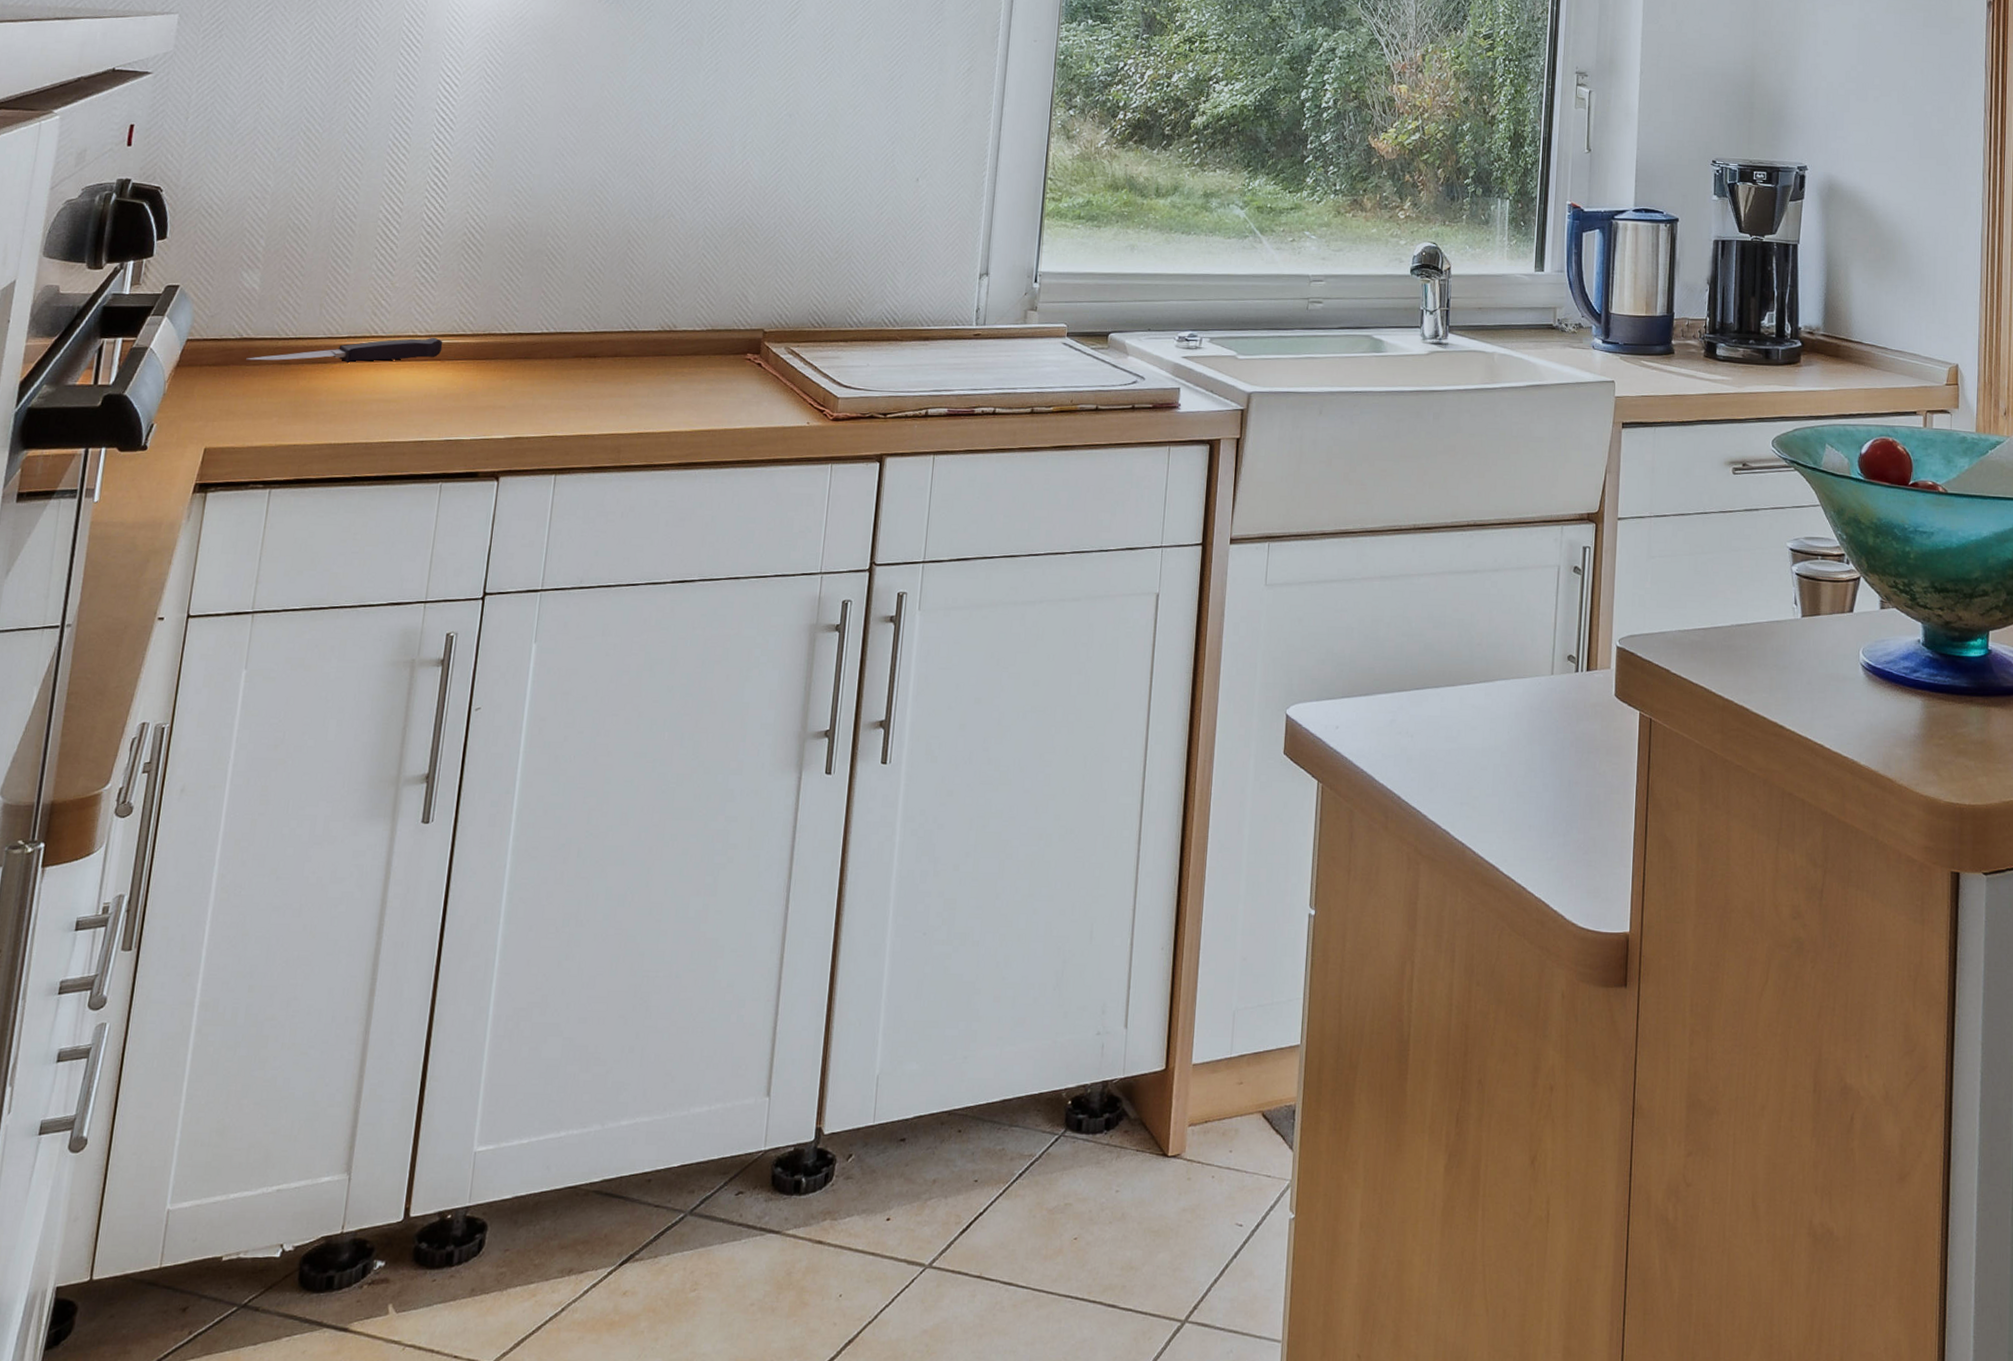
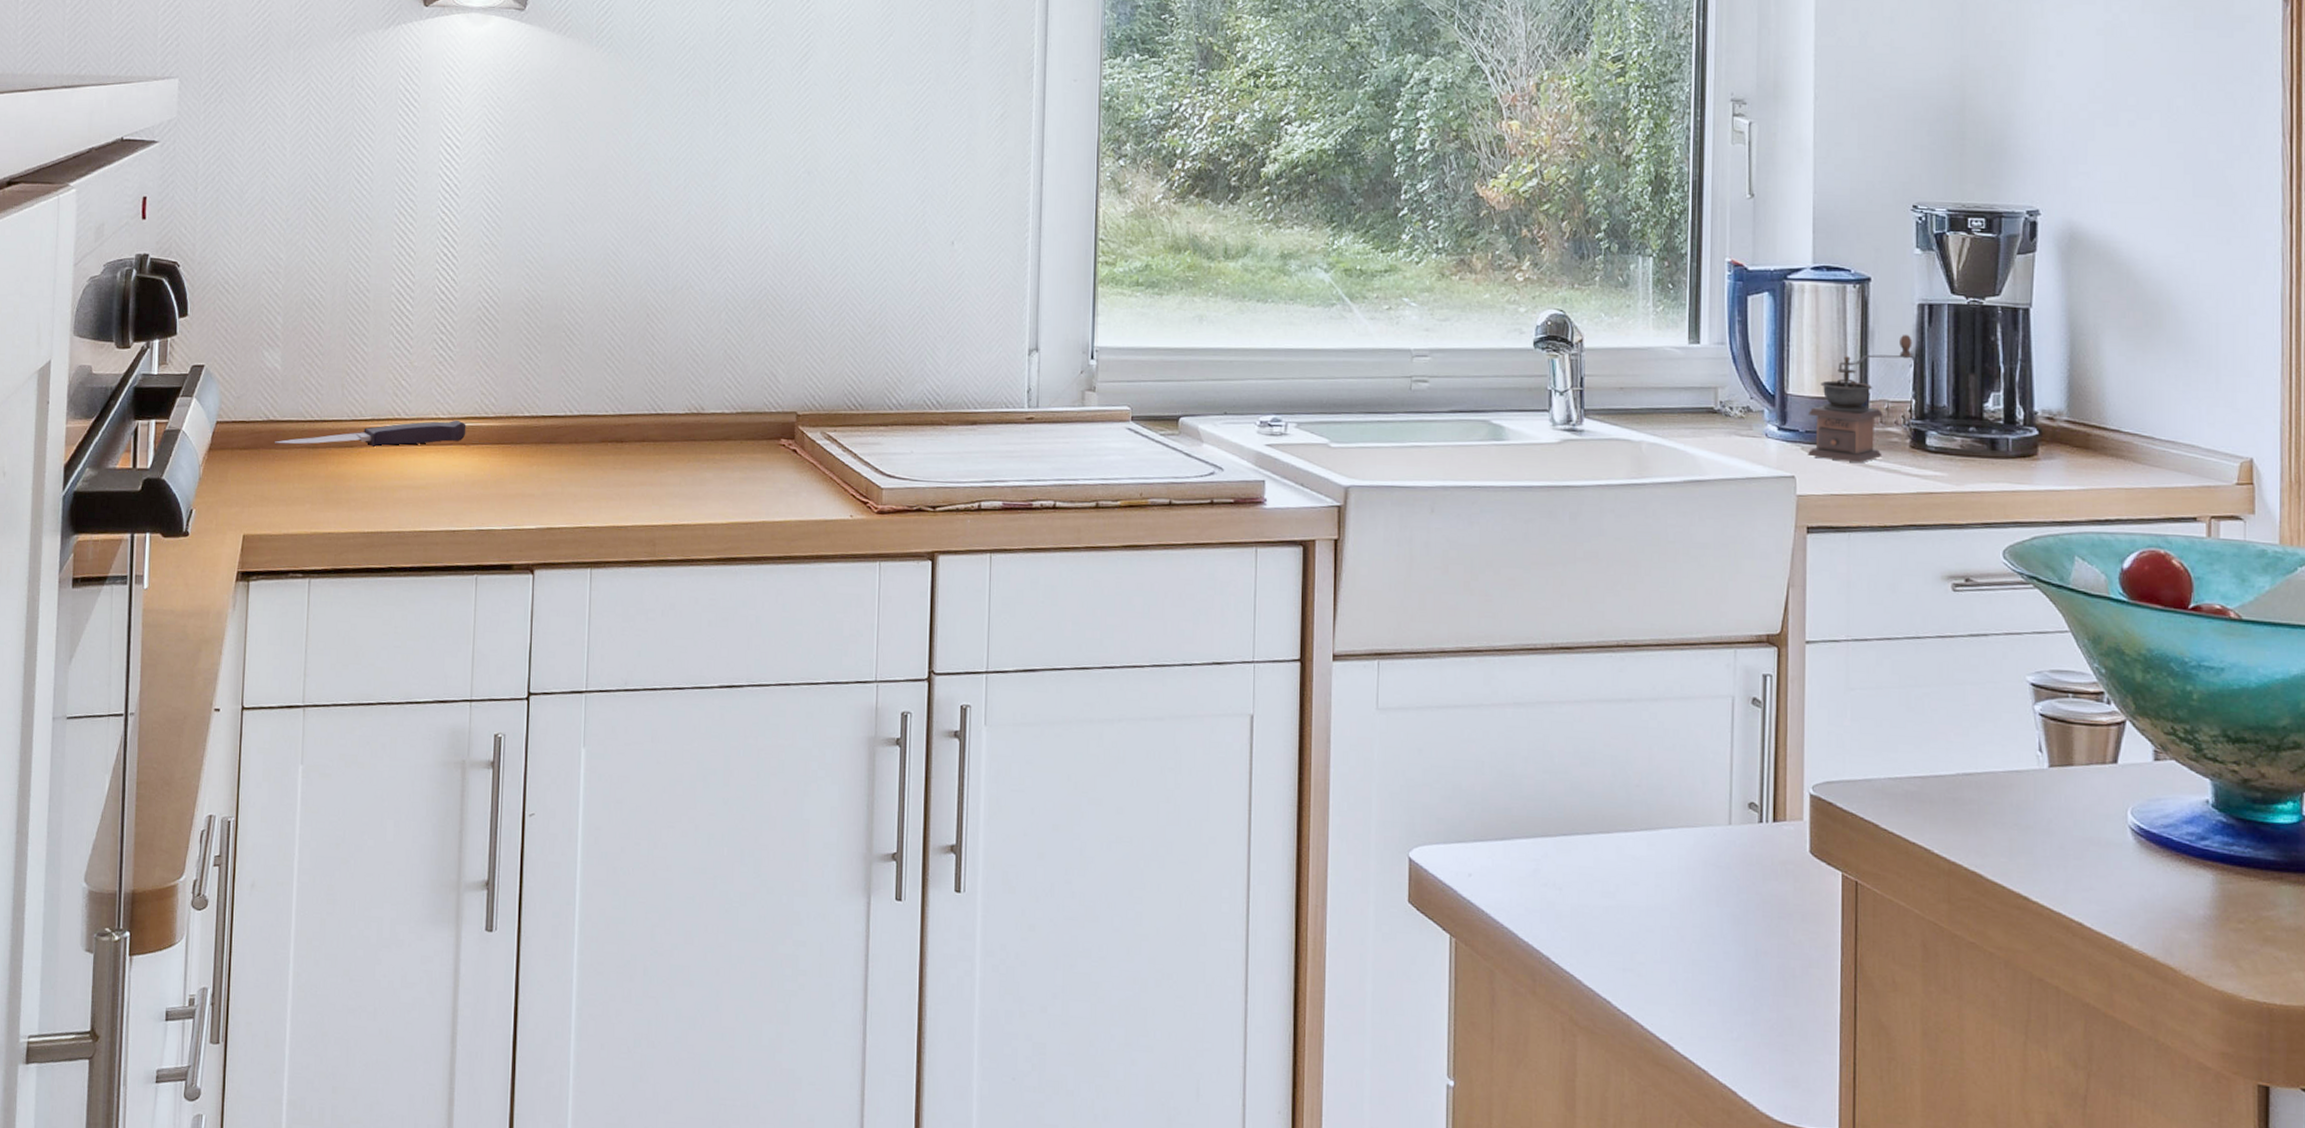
coffee grinder: none [1625,264,1709,370] -> present [1808,334,1913,464]

